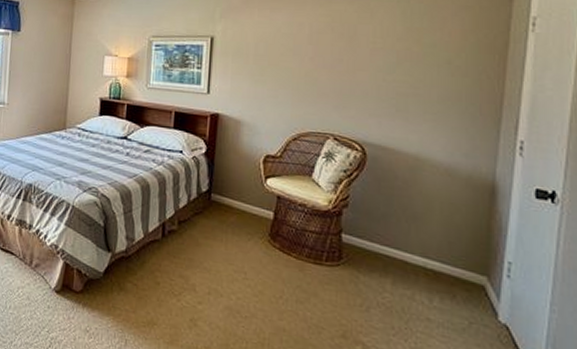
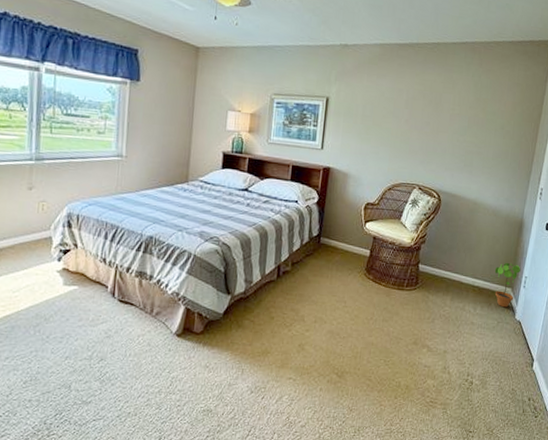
potted plant: none [456,239,499,304] -> present [494,262,520,308]

